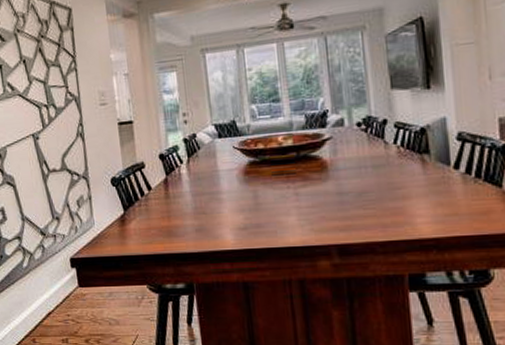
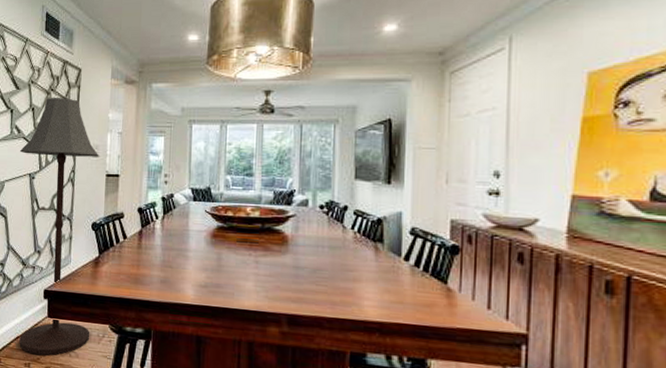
floor lamp: none [17,43,129,329] -> present [19,97,99,356]

